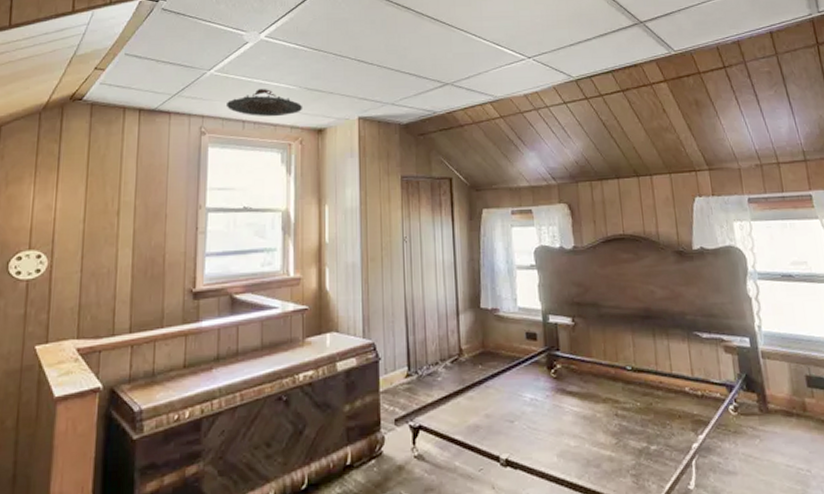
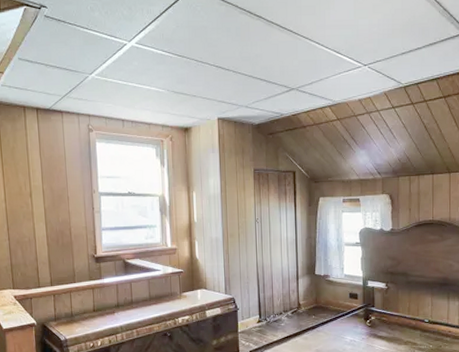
lamp: present [227,31,303,117] -> none [108,38,172,117]

